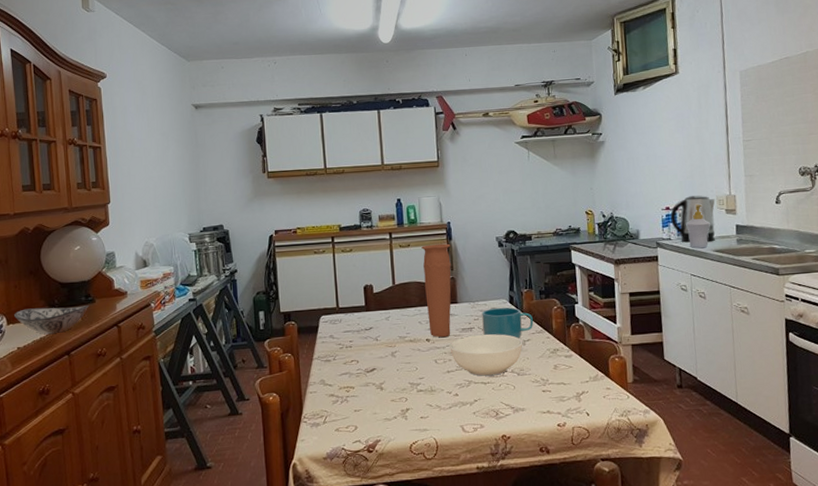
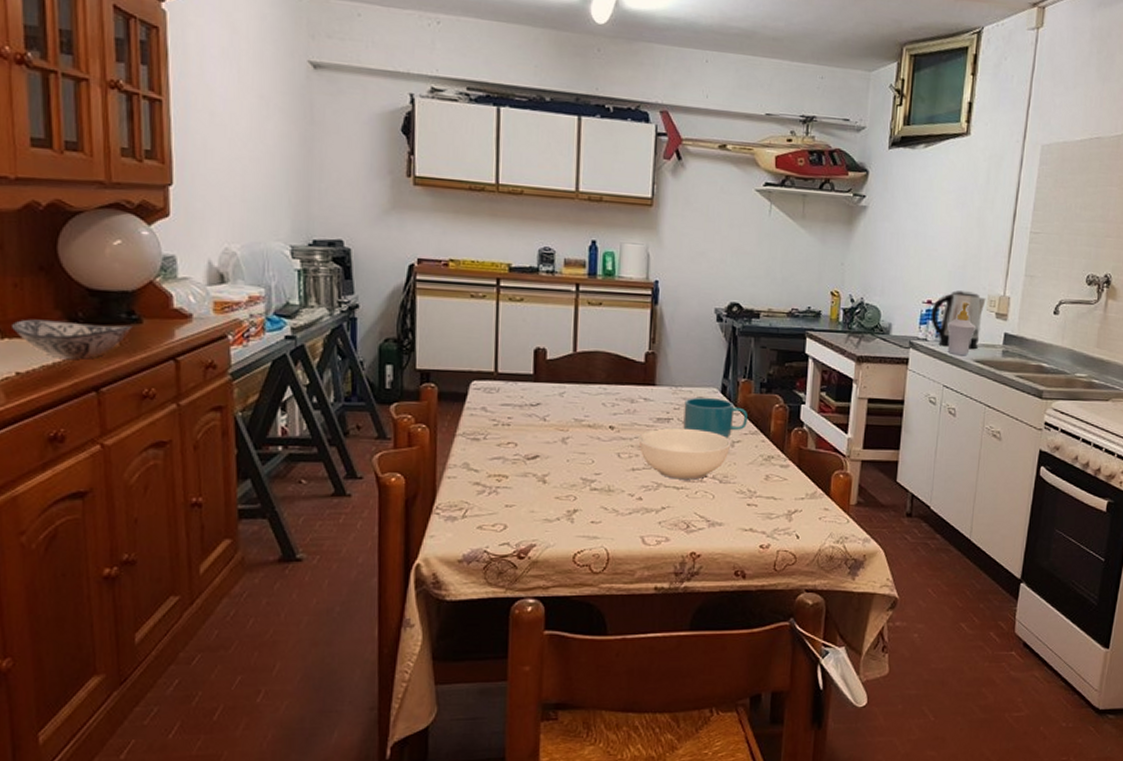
vase: present [421,243,451,338] -> none [615,306,655,427]

